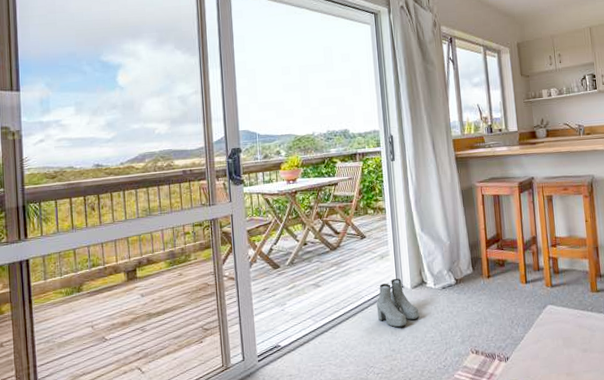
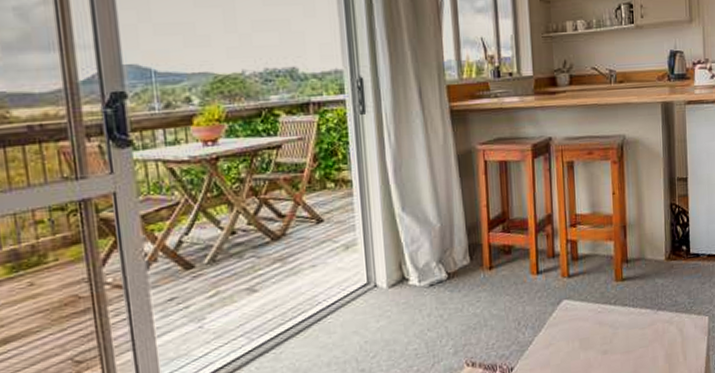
boots: present [376,278,420,328] -> none [338,275,399,341]

